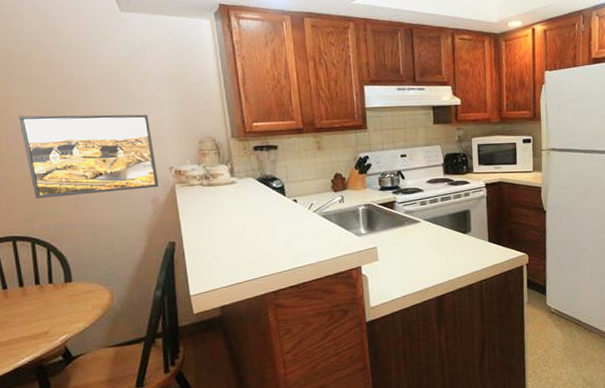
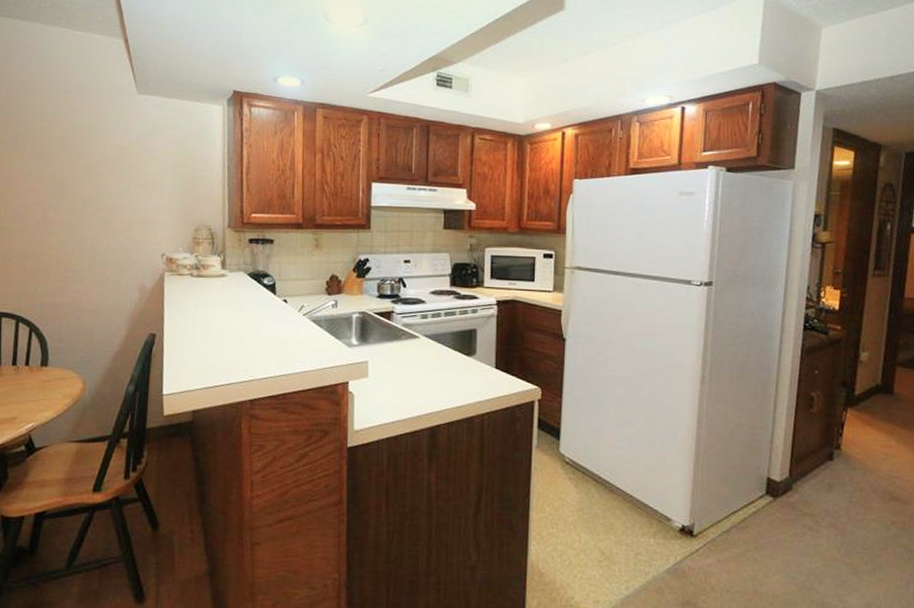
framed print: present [18,114,159,199] -> none [26,191,149,276]

